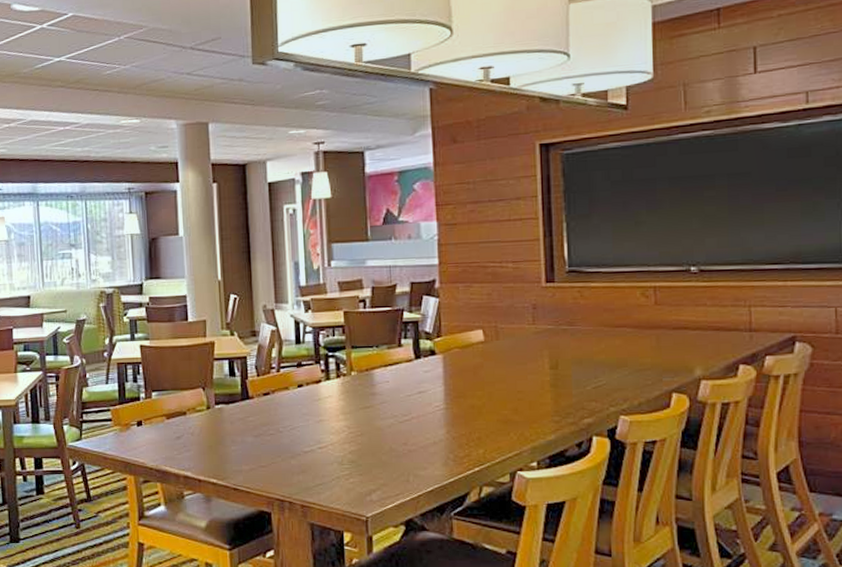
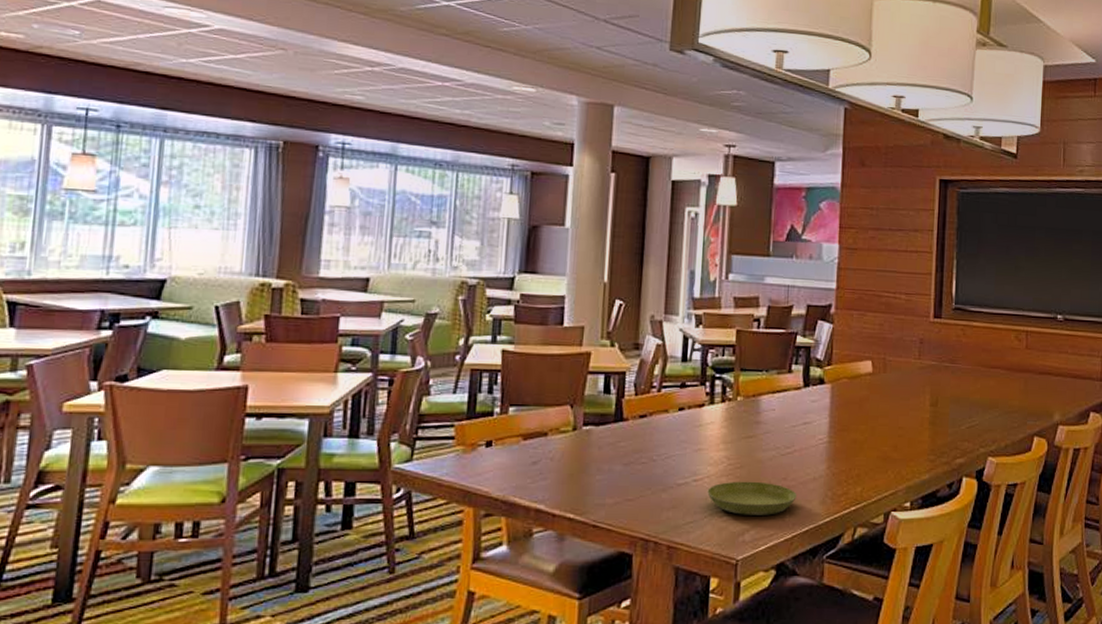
saucer: none [332,447,419,477] -> present [707,481,797,515]

